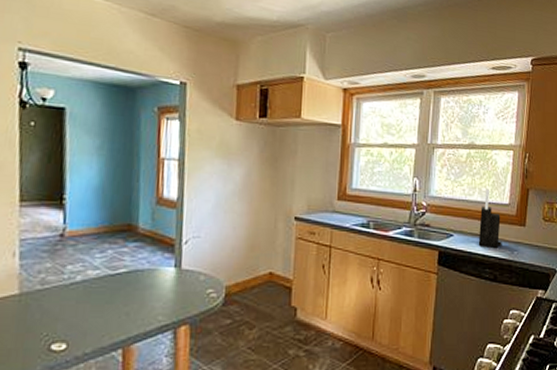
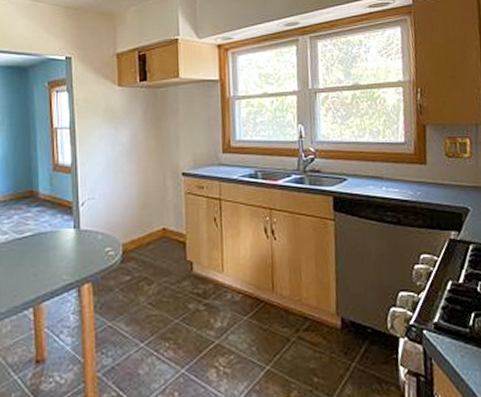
knife block: present [478,188,502,248] -> none [373,128,403,190]

